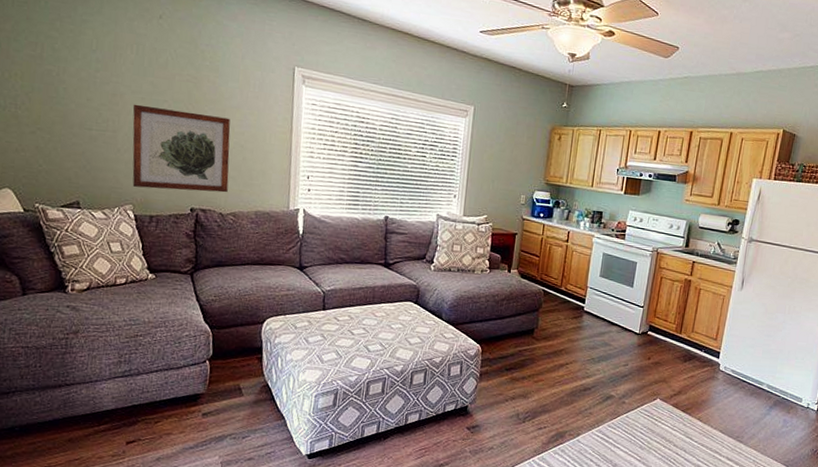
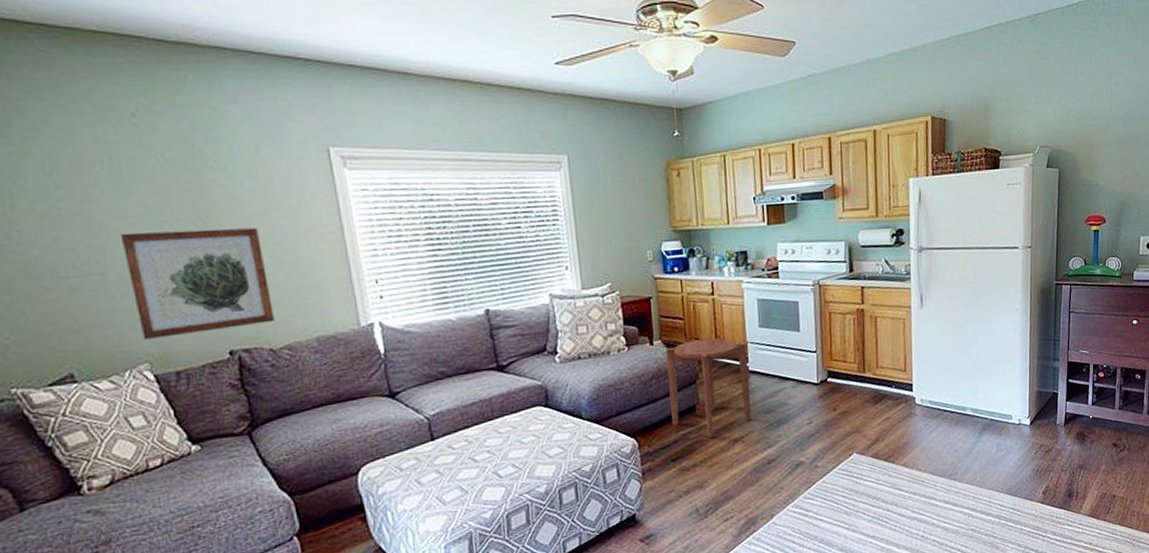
side table: none [512,275,586,358] -> present [665,337,751,438]

